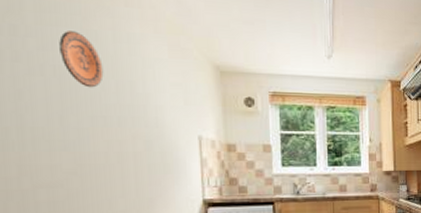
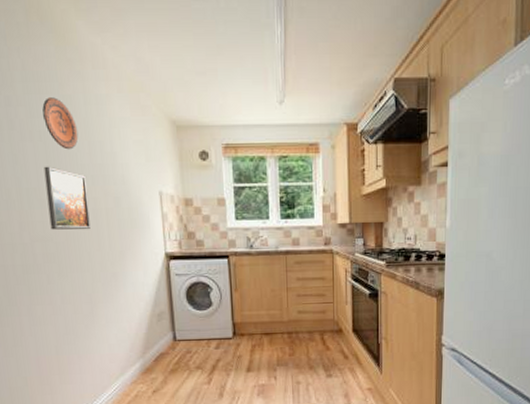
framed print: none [56,104,113,175] -> present [44,166,91,230]

